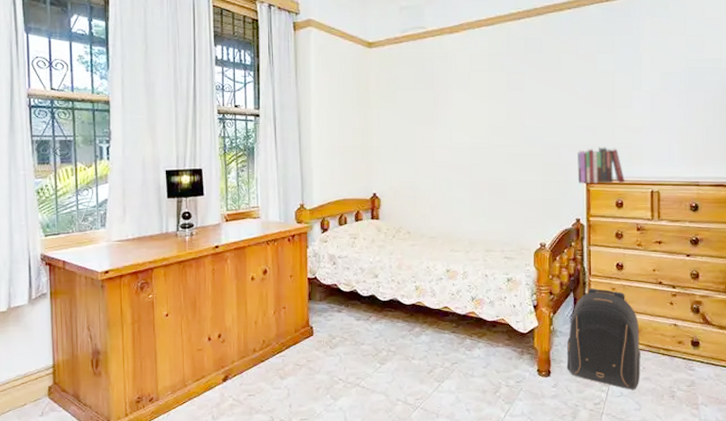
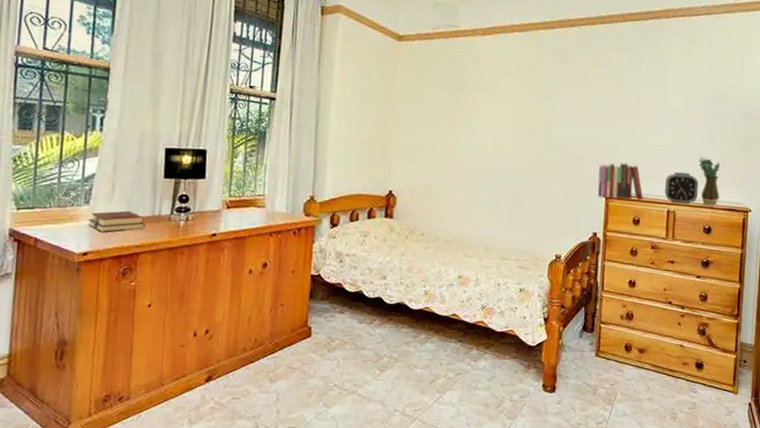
books: none [106,230,155,252] -> present [88,210,145,233]
backpack: present [566,288,641,390] -> none [572,304,647,410]
alarm clock: none [647,151,683,184] -> present [664,171,699,205]
vase: none [680,133,705,183] -> present [698,155,721,206]

